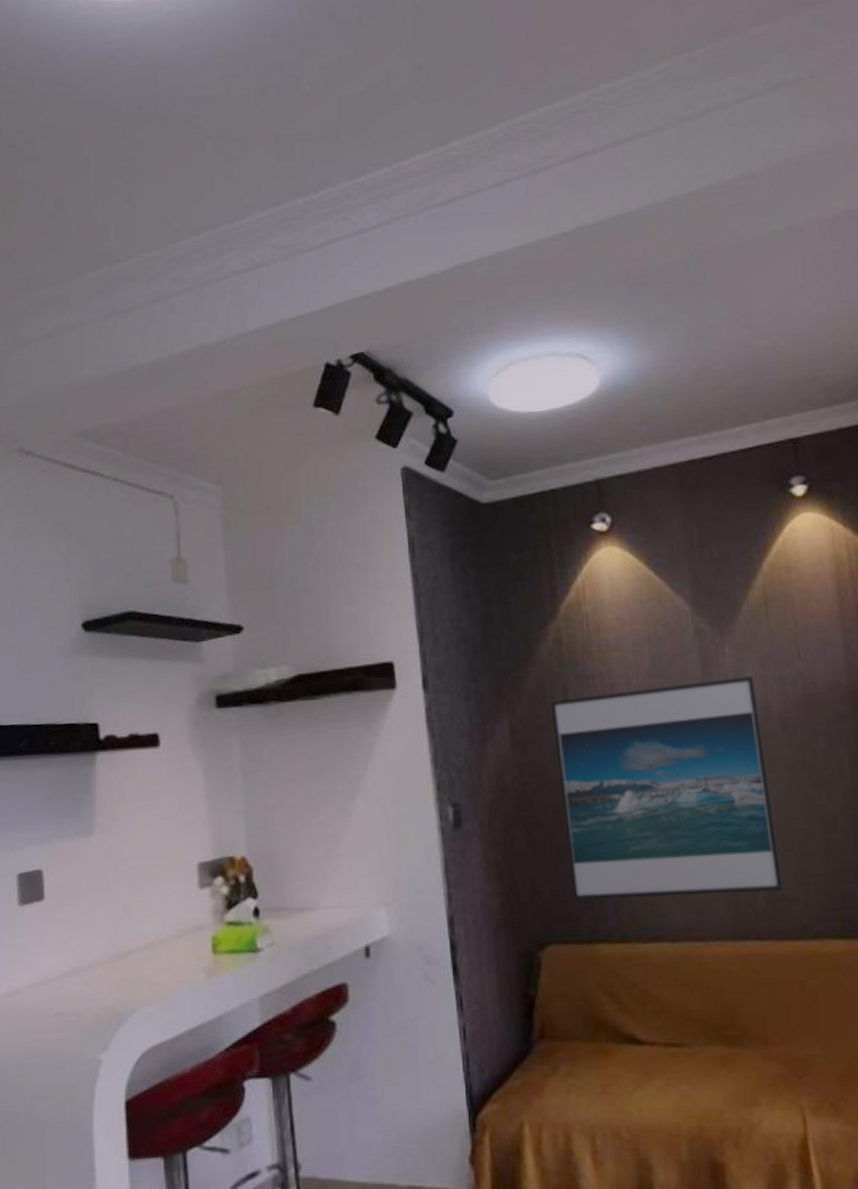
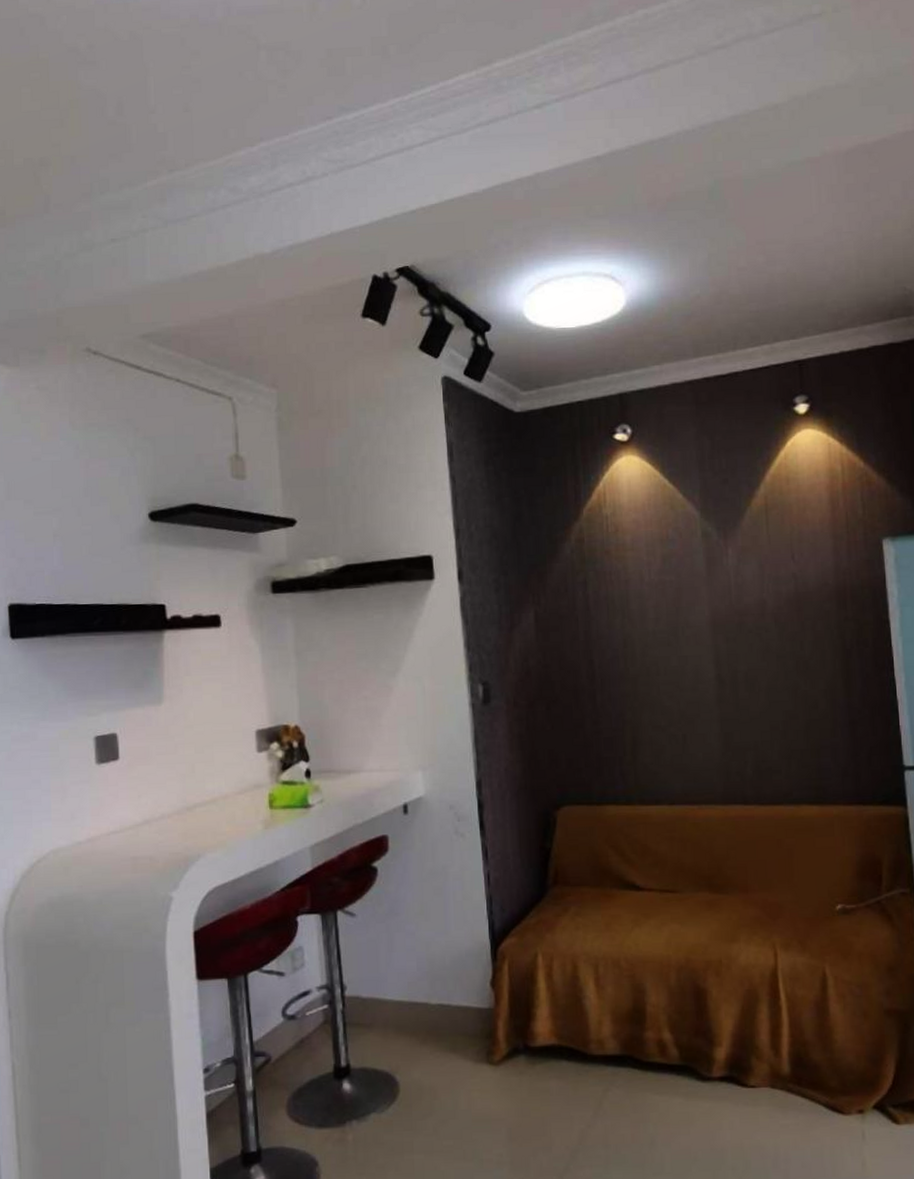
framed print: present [550,676,783,901] -> none [571,576,768,769]

